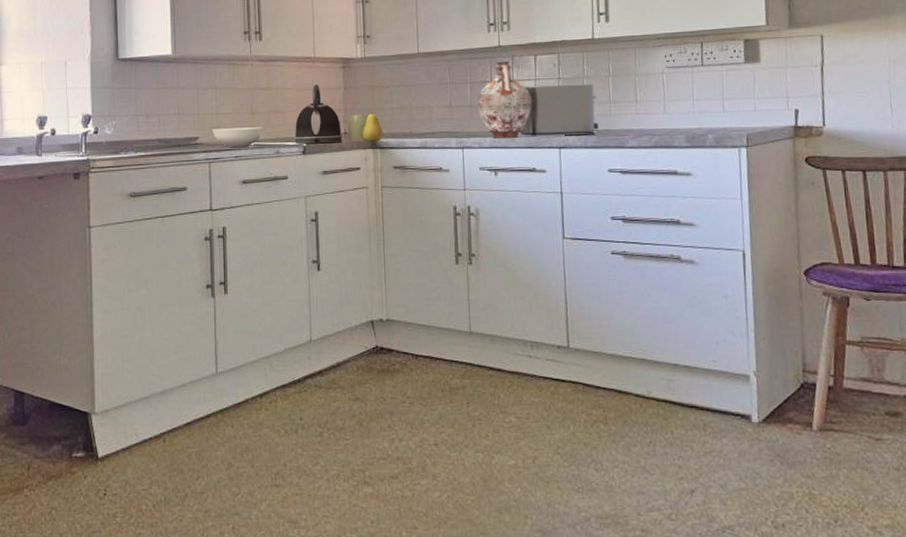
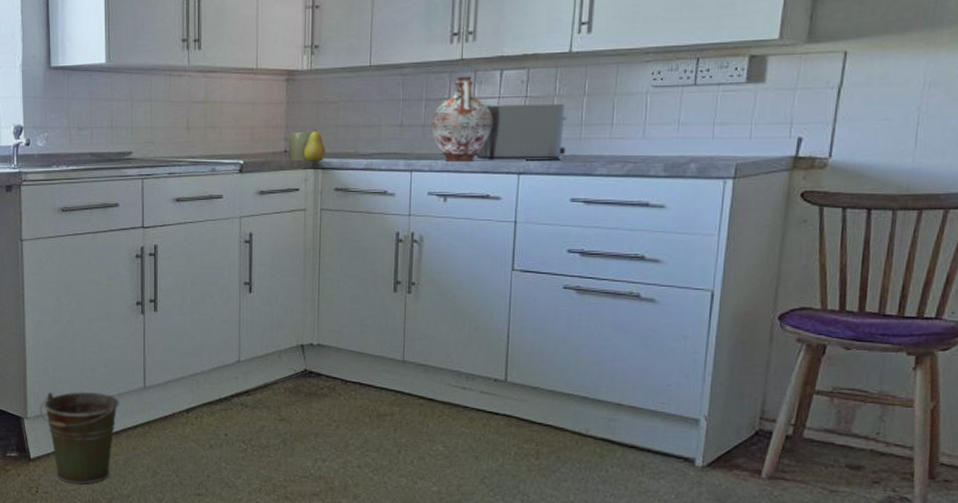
bucket: none [107,381,191,482] -> present [39,391,119,484]
bowl: present [211,127,265,147] -> none [145,143,201,163]
kettle: present [294,85,343,144] -> none [231,98,283,162]

